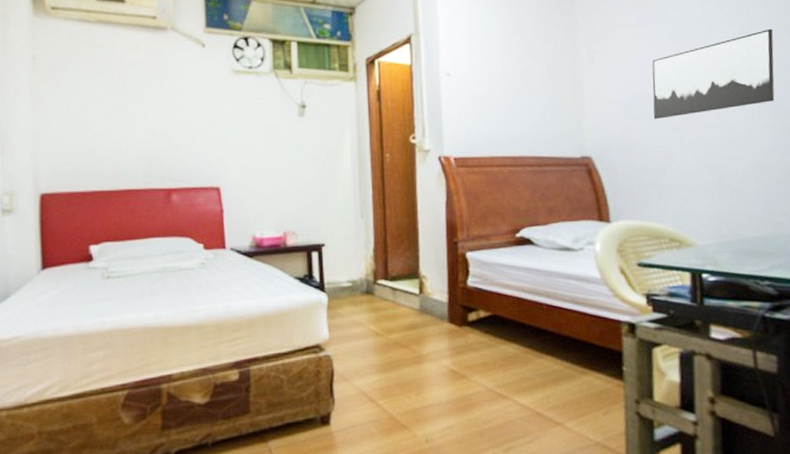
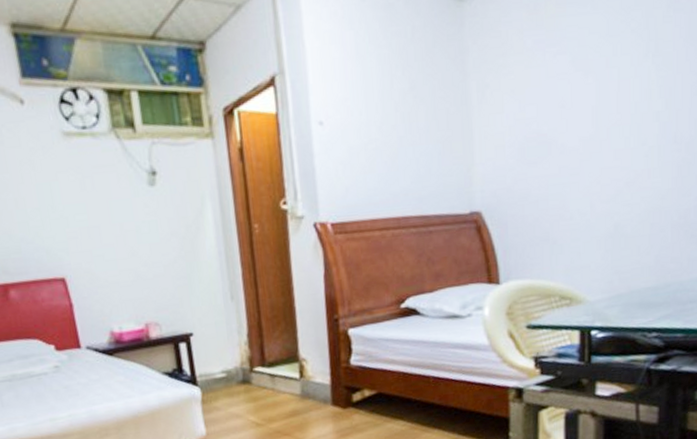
wall art: present [652,28,775,119] -> none [548,46,682,163]

